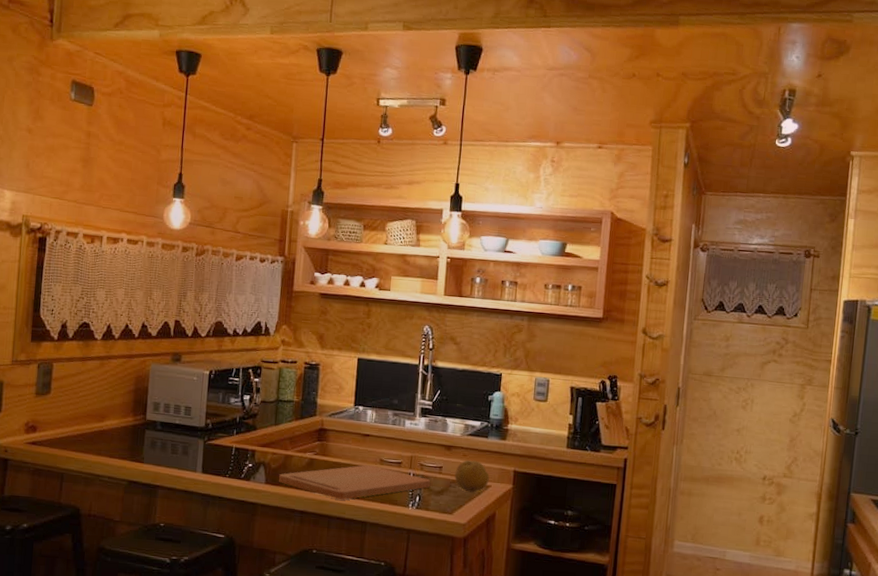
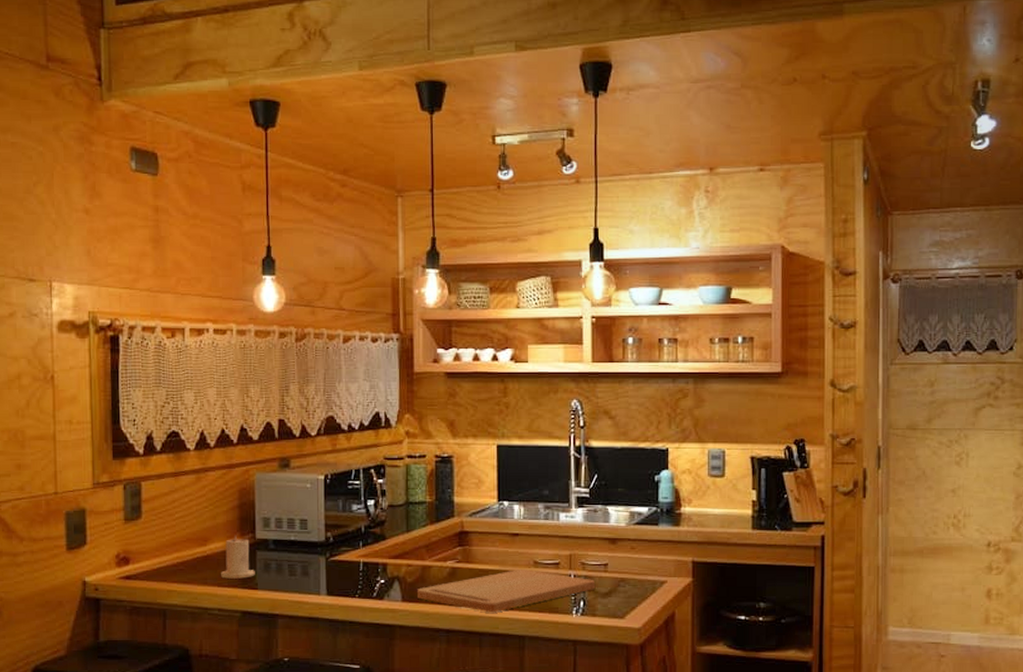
candle: none [113,415,143,453] -> present [221,535,255,579]
fruit: present [454,460,490,493] -> none [623,553,664,591]

